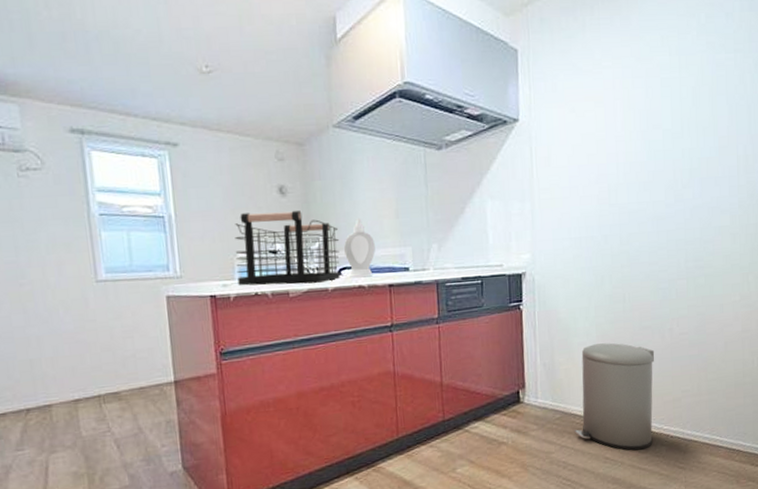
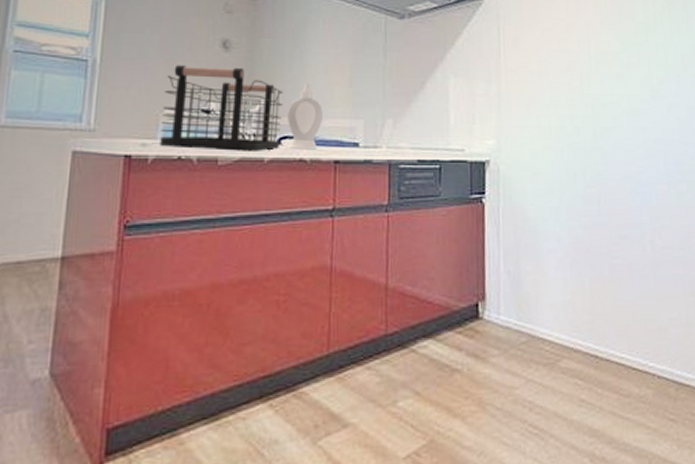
pedal bin: present [574,343,655,451] -> none [542,252,637,393]

